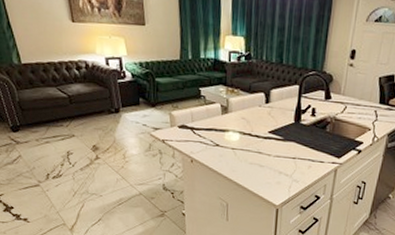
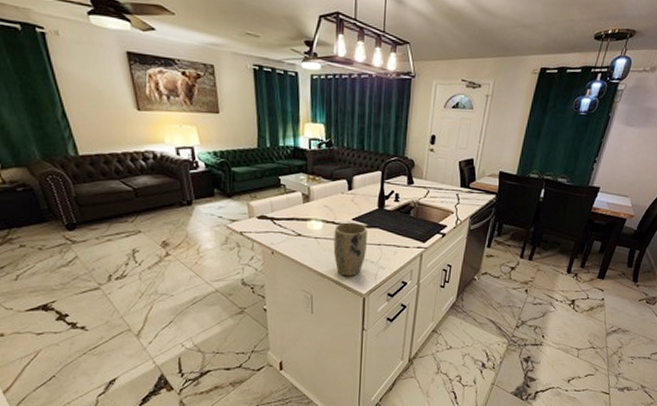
plant pot: none [249,134,283,188] -> present [333,222,367,277]

